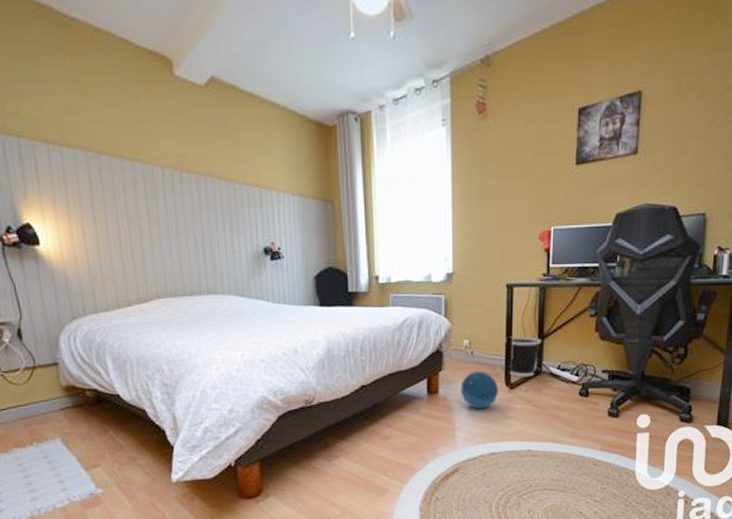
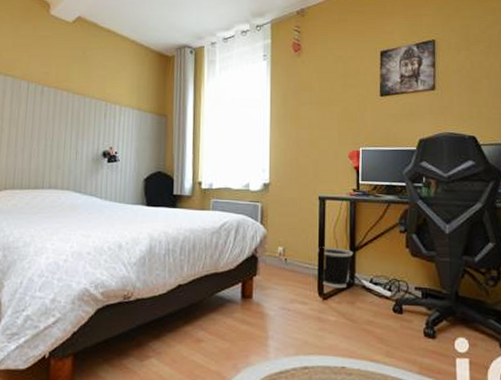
ball: present [460,371,499,409] -> none [274,279,312,318]

